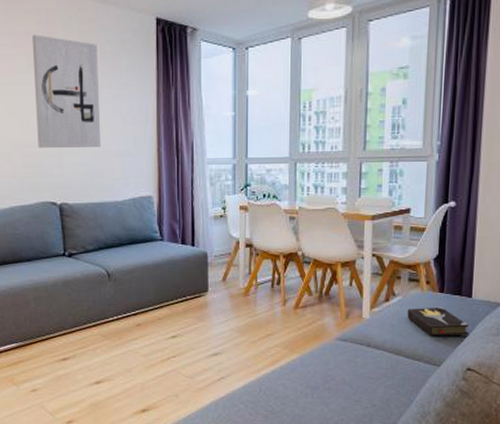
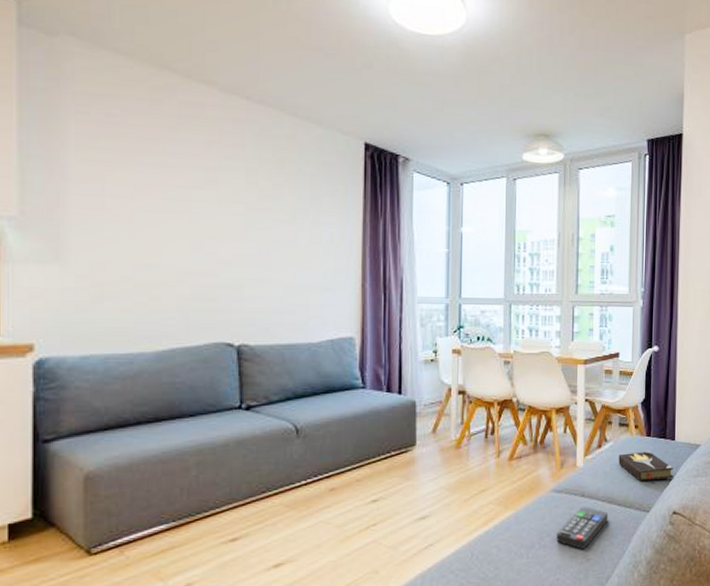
wall art: present [31,34,102,148] -> none [211,145,295,279]
remote control: none [341,355,396,395] -> present [556,506,609,549]

